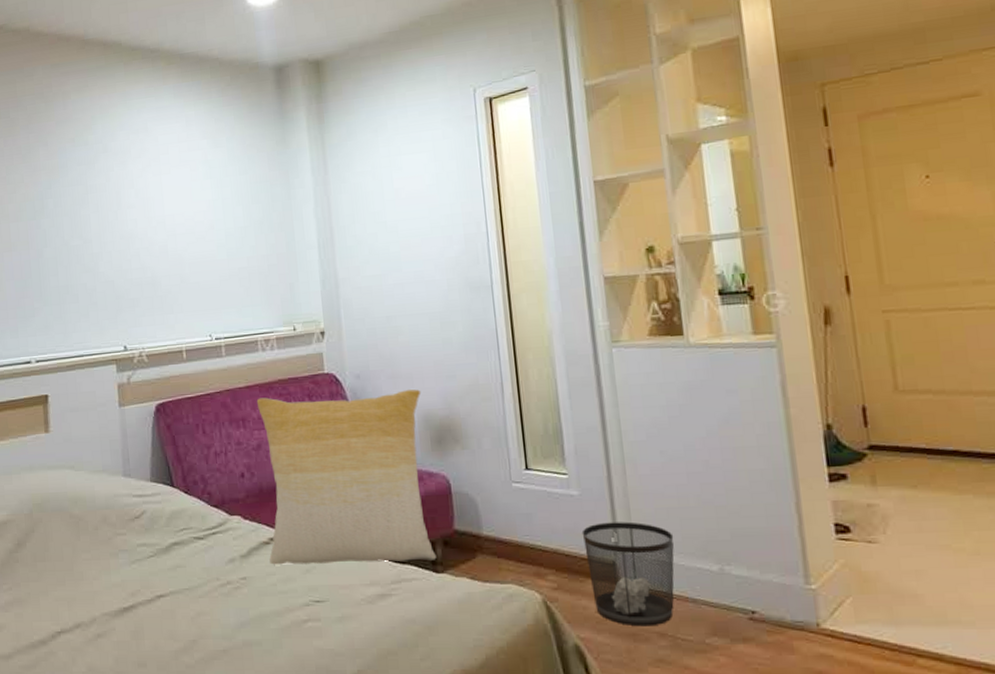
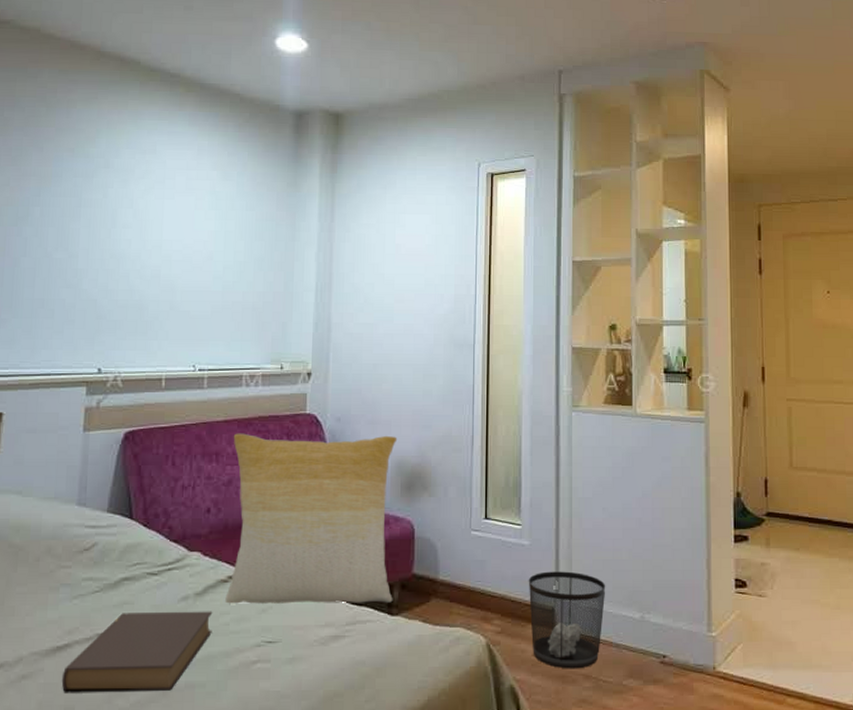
book: none [131,572,261,651] -> present [61,611,213,693]

